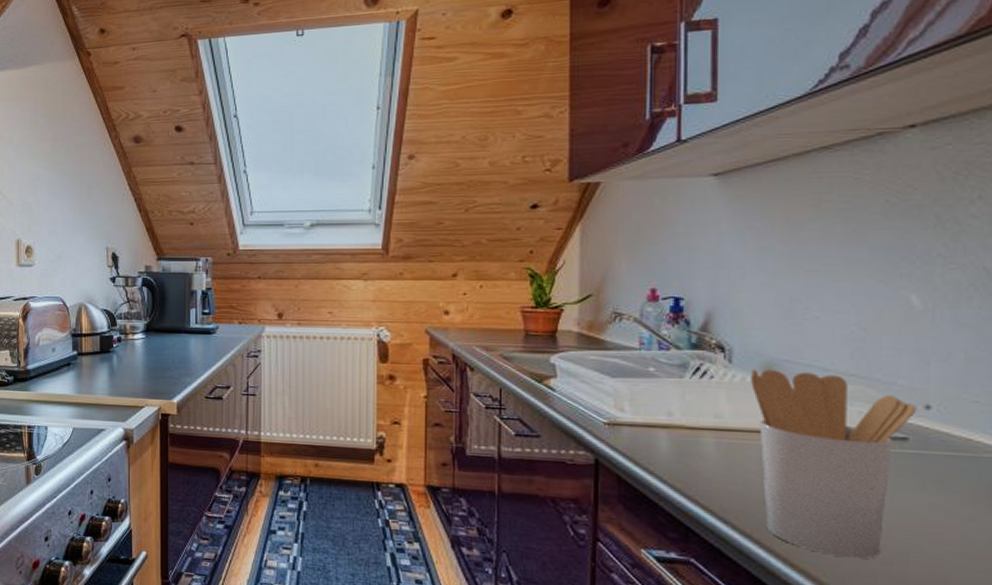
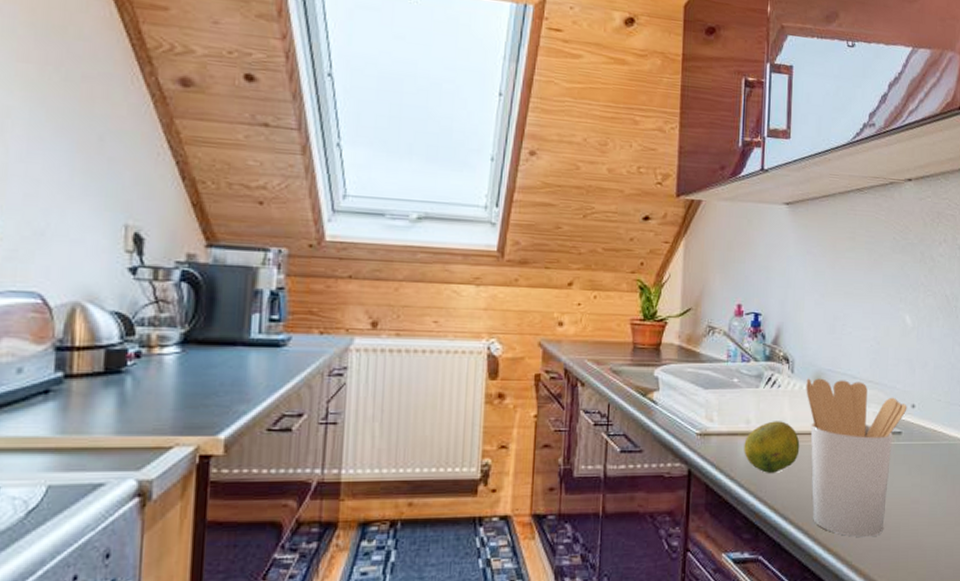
fruit: none [665,415,744,472] -> present [744,421,800,473]

